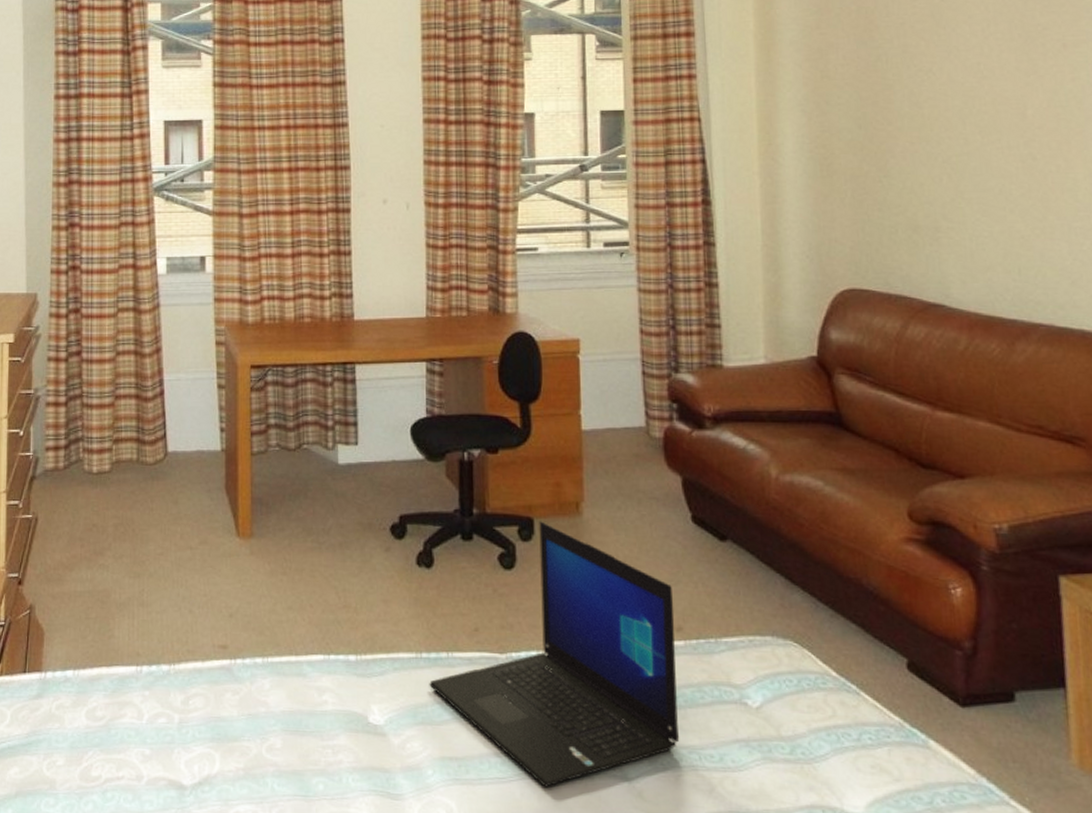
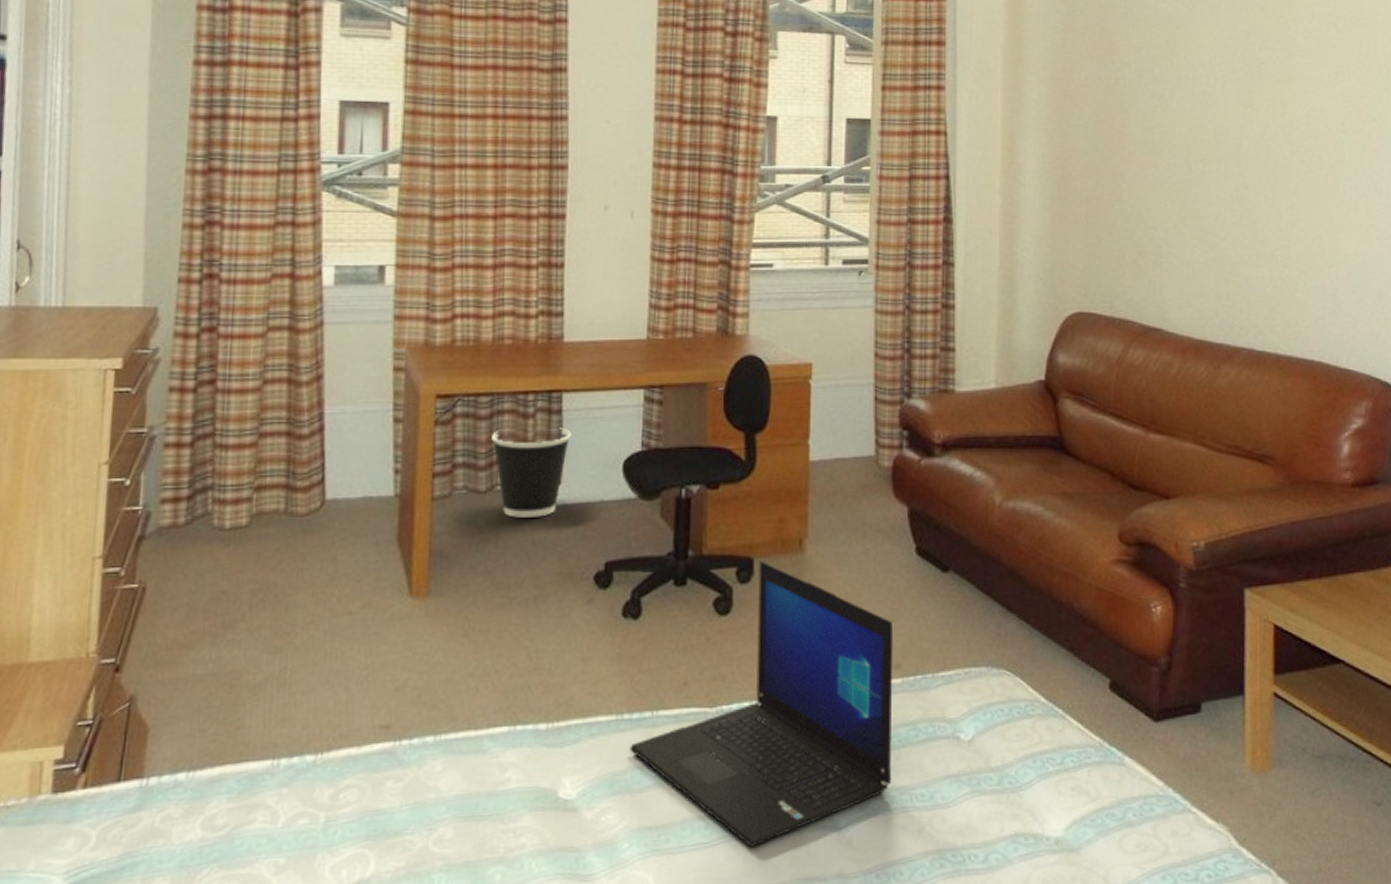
wastebasket: none [298,395,365,473] -> present [492,428,571,518]

